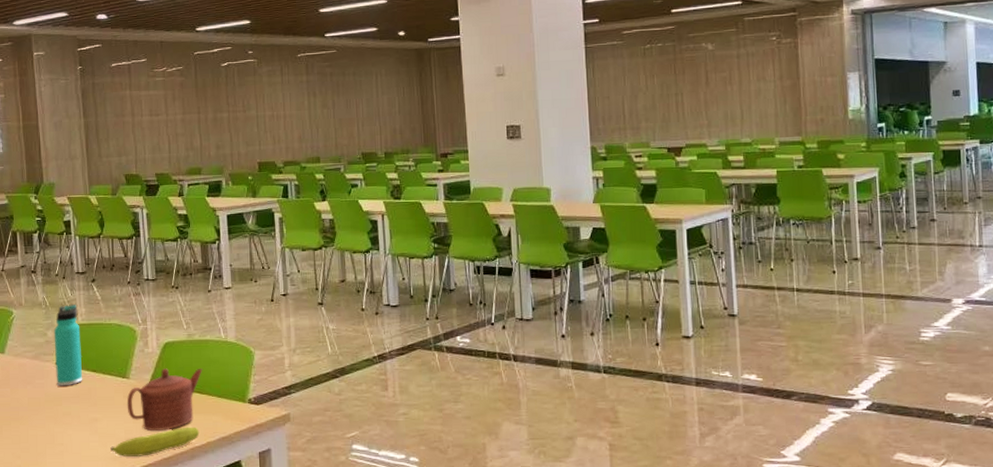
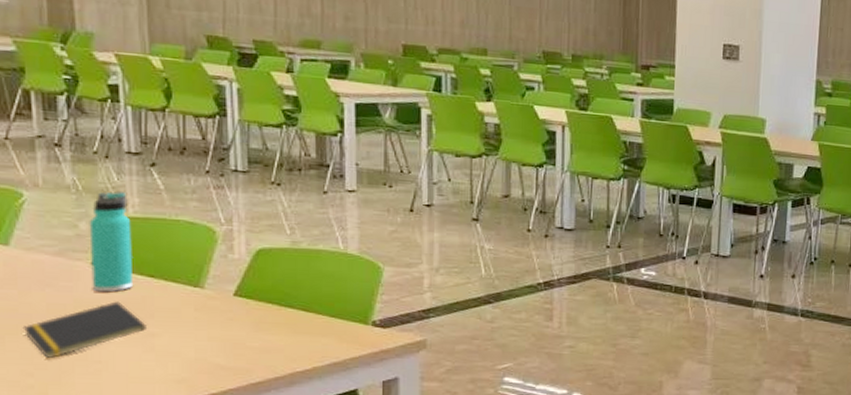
notepad: none [13,393,92,442] -> present [22,301,146,358]
fruit: present [110,426,200,456] -> none [173,348,303,380]
teapot: present [126,368,203,431] -> none [199,279,311,352]

